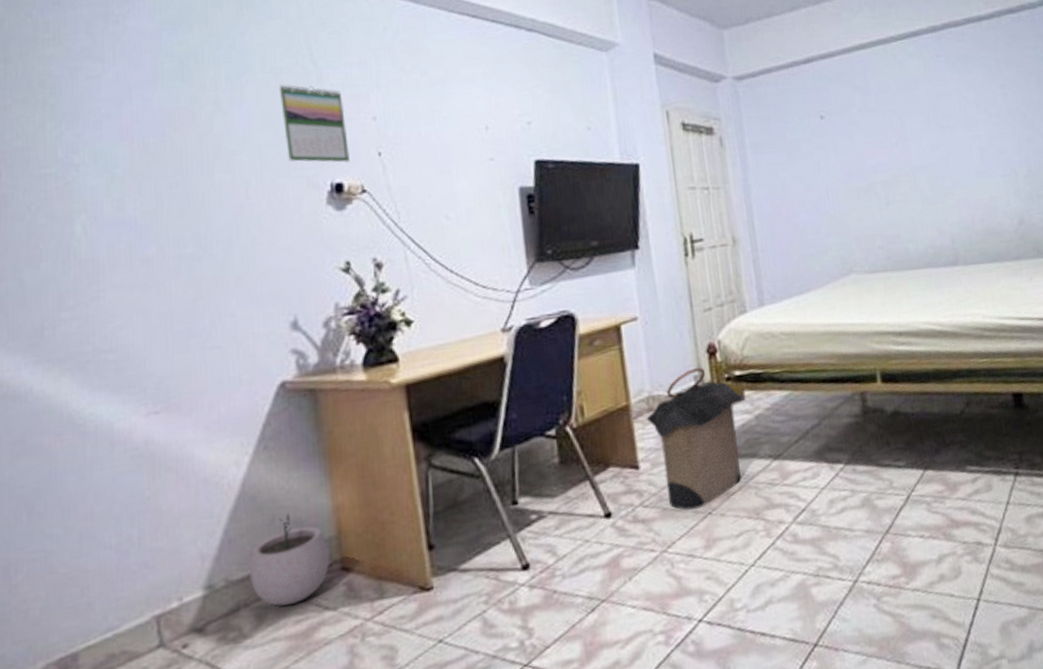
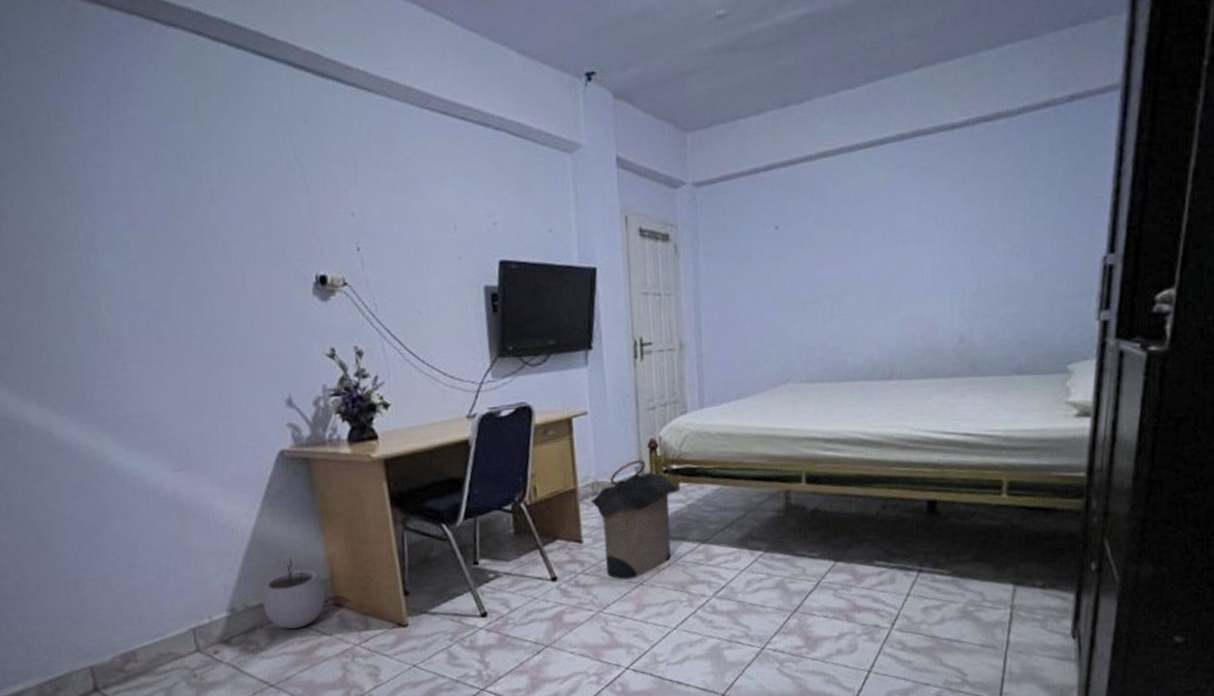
calendar: present [278,84,350,163] -> none [266,177,332,256]

